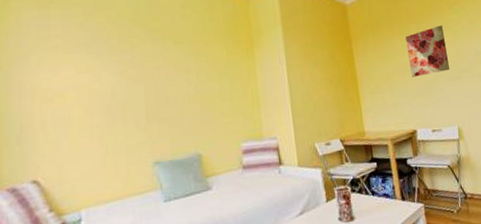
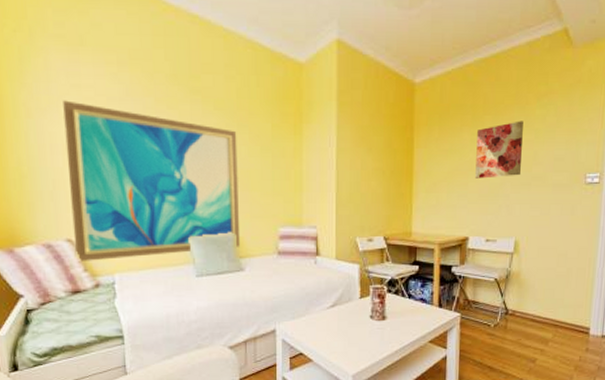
wall art: none [33,50,206,203] -> present [63,100,241,263]

